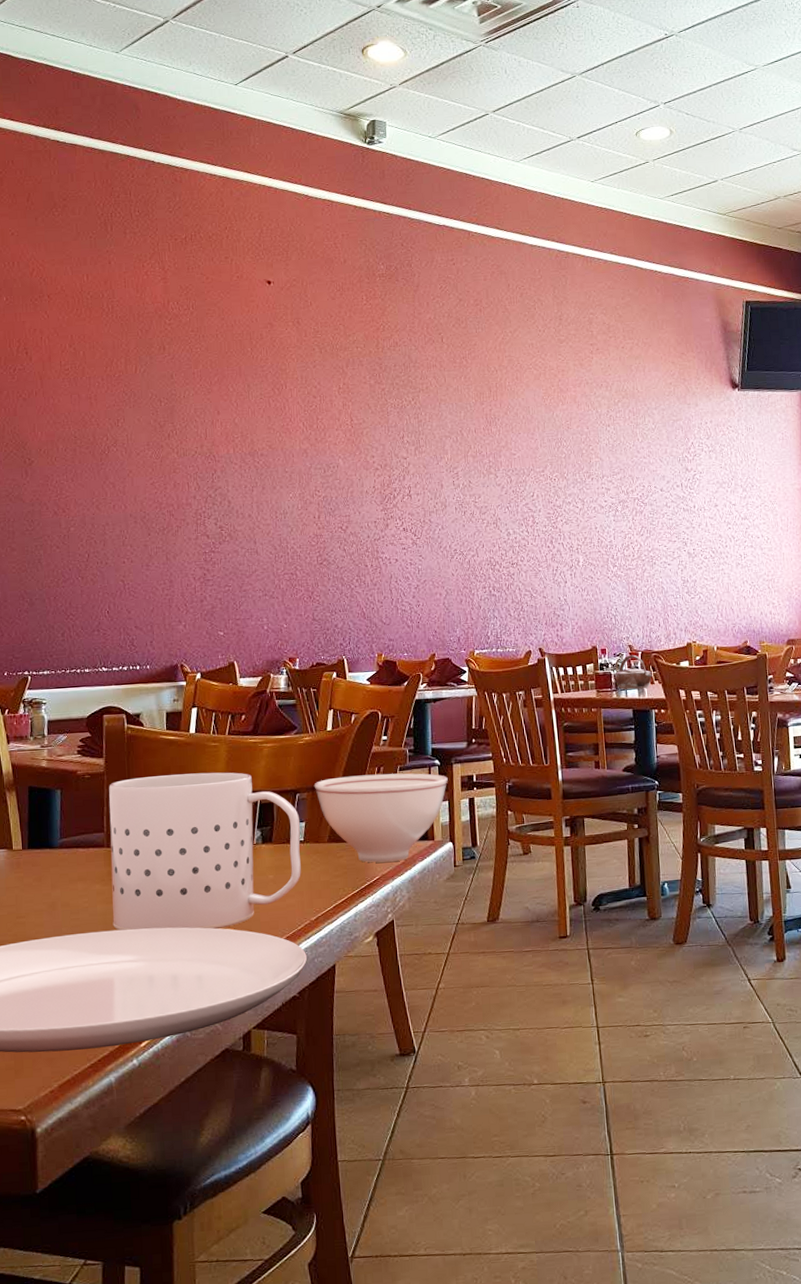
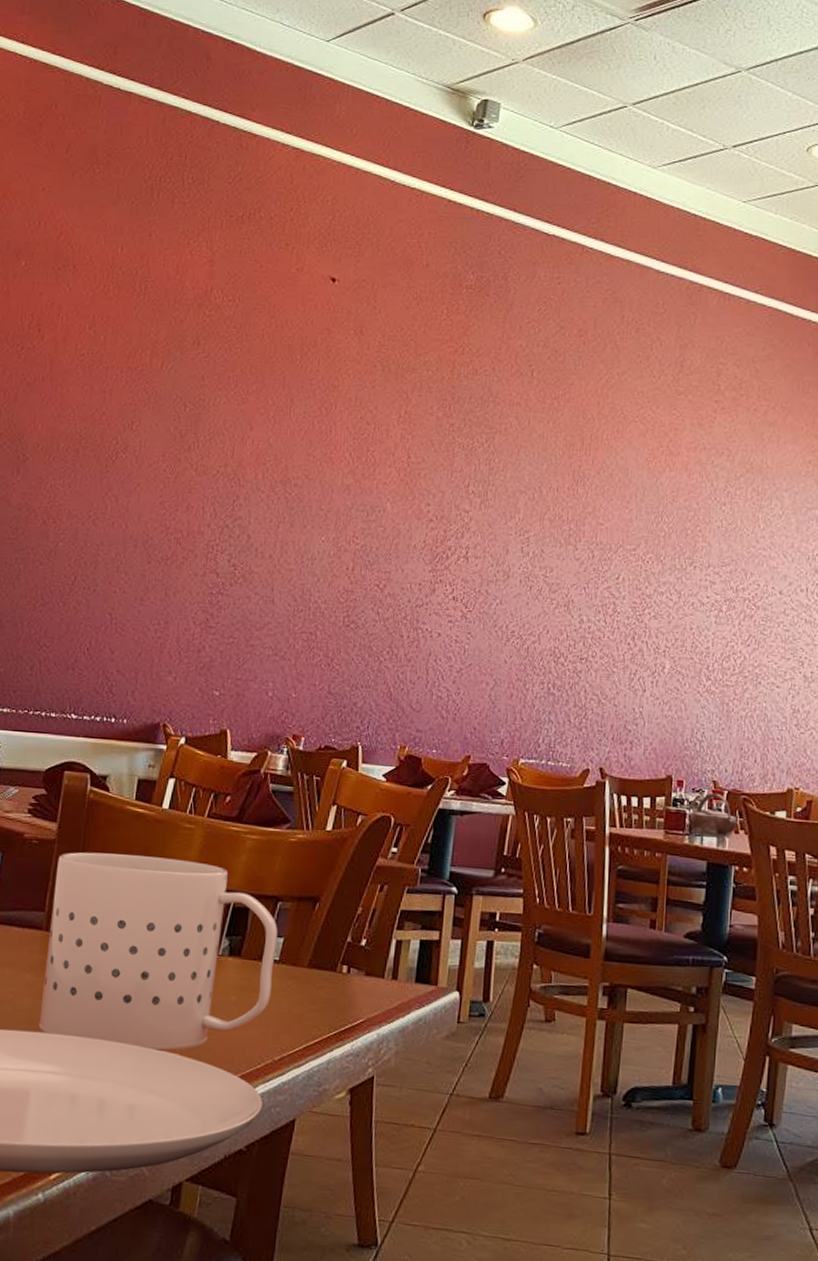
bowl: present [313,773,448,863] -> none [300,889,465,1004]

